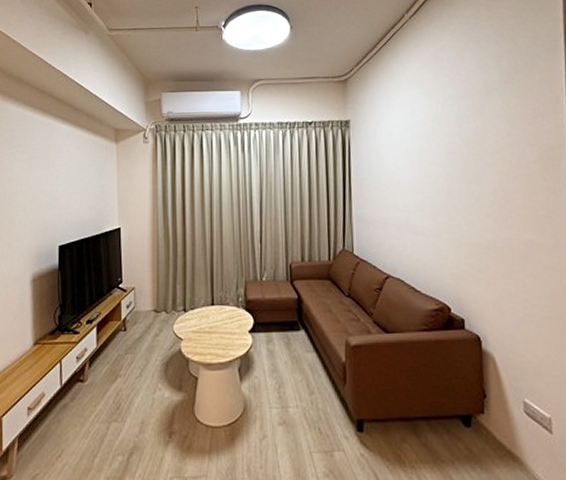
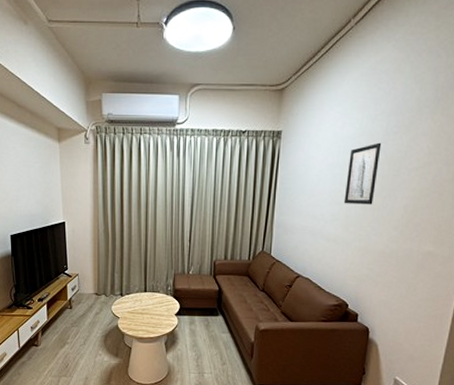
wall art: none [424,126,458,192] -> present [343,142,382,205]

